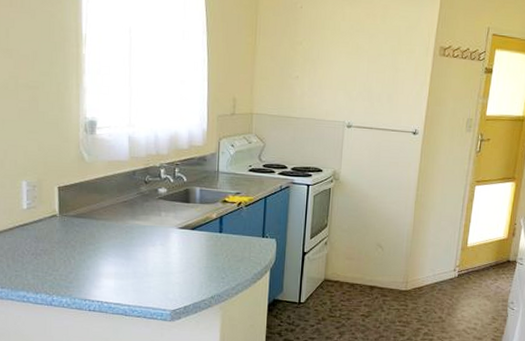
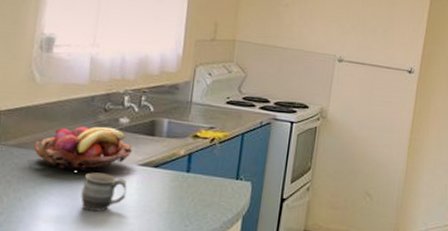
fruit basket: none [90,196,172,236] -> present [34,126,132,172]
mug: none [133,236,170,269] -> present [81,172,127,212]

